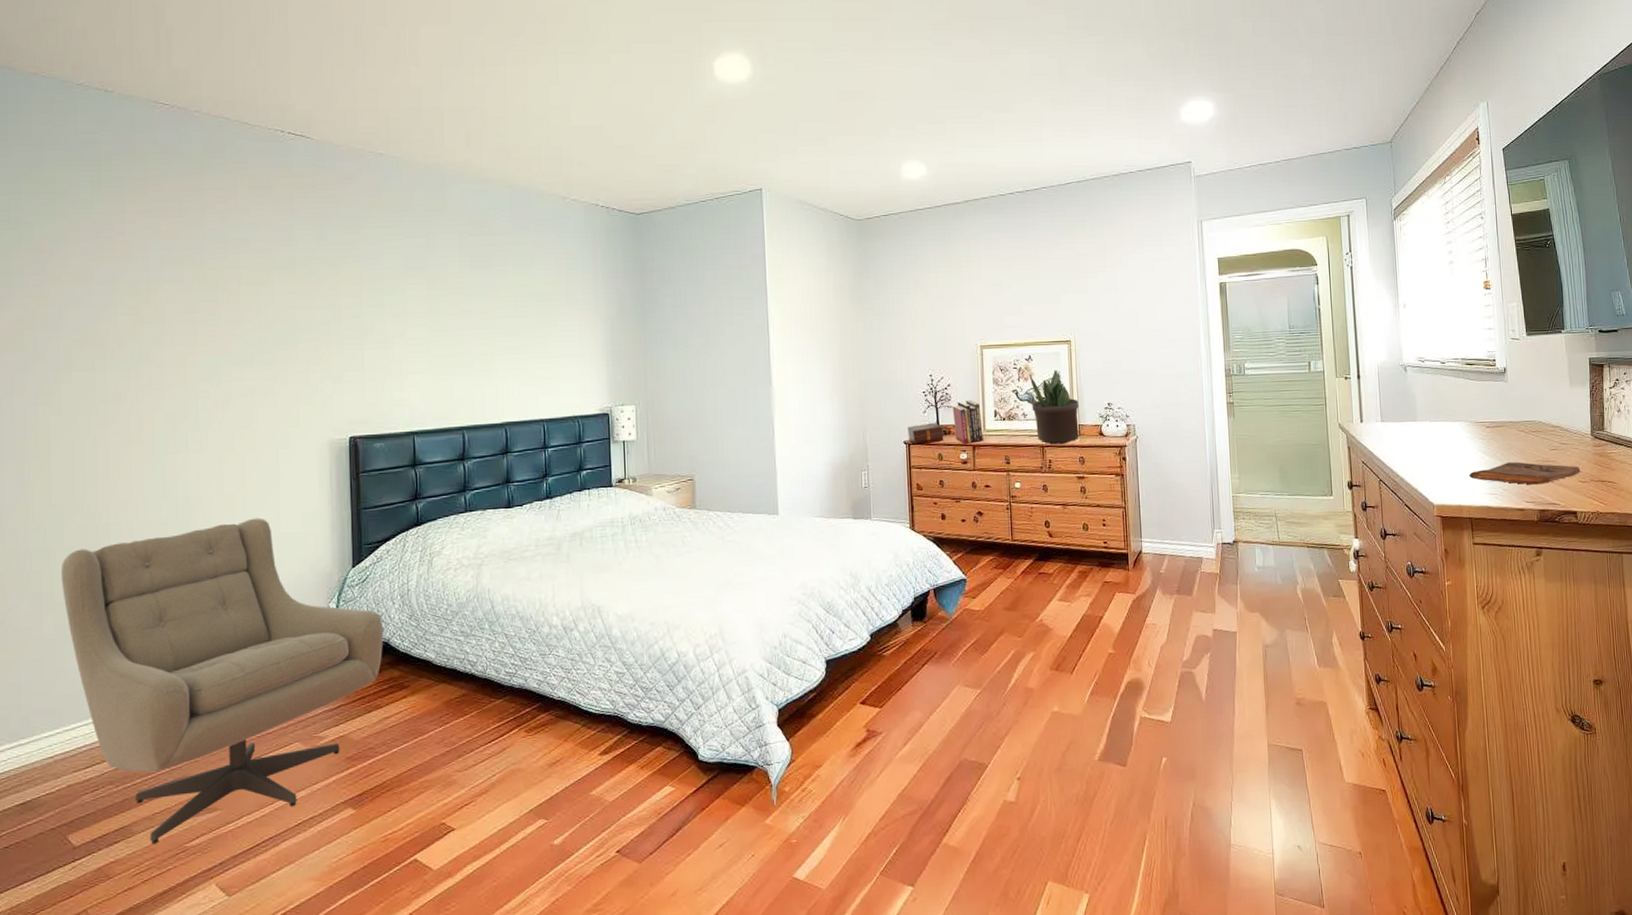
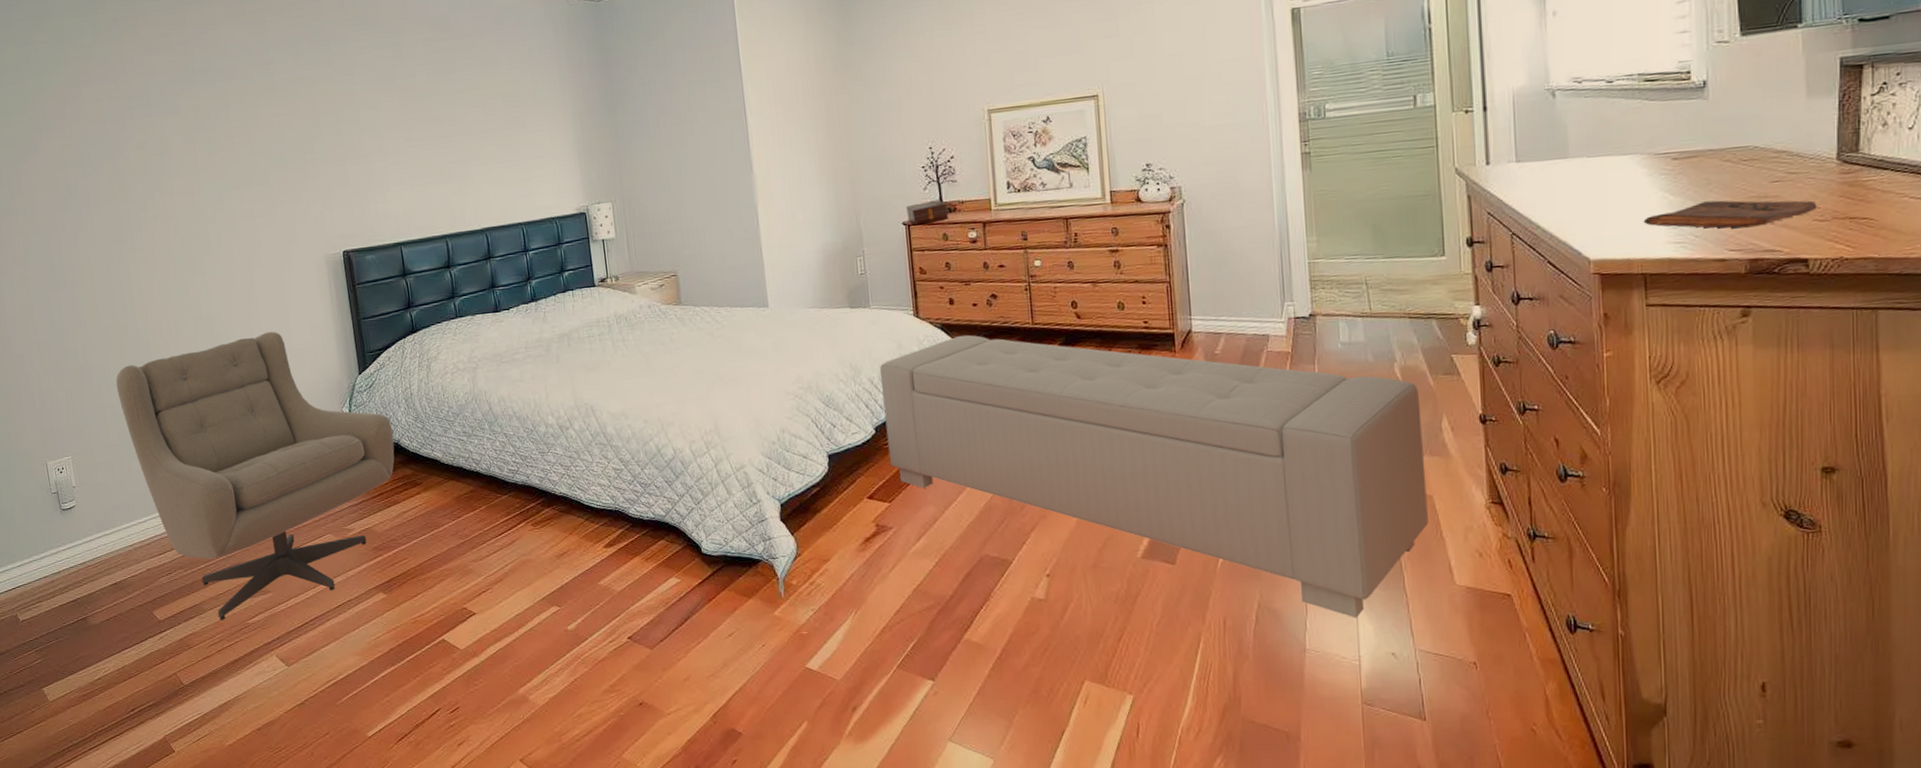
ottoman: none [877,548,1324,814] -> present [879,334,1428,618]
books: present [952,399,983,444] -> none [957,171,995,221]
planter: present [1029,370,1079,444] -> none [1047,130,1111,215]

